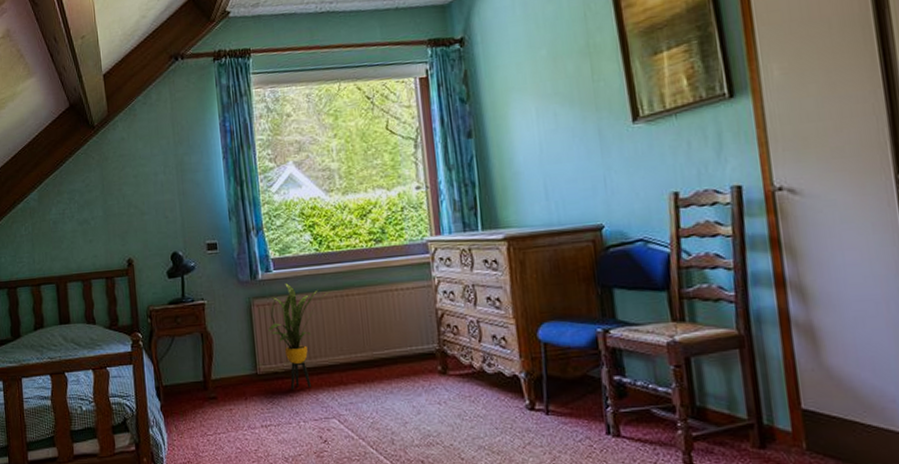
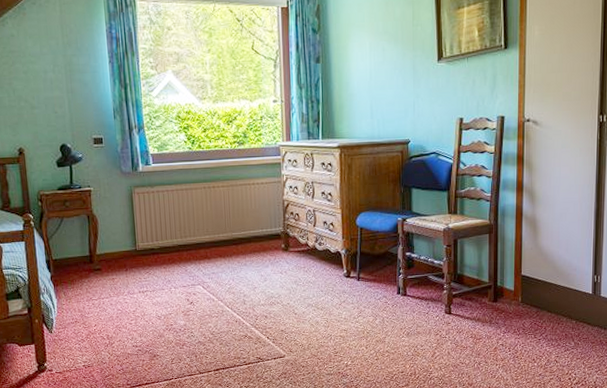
house plant: present [267,283,331,389] -> none [146,175,201,262]

